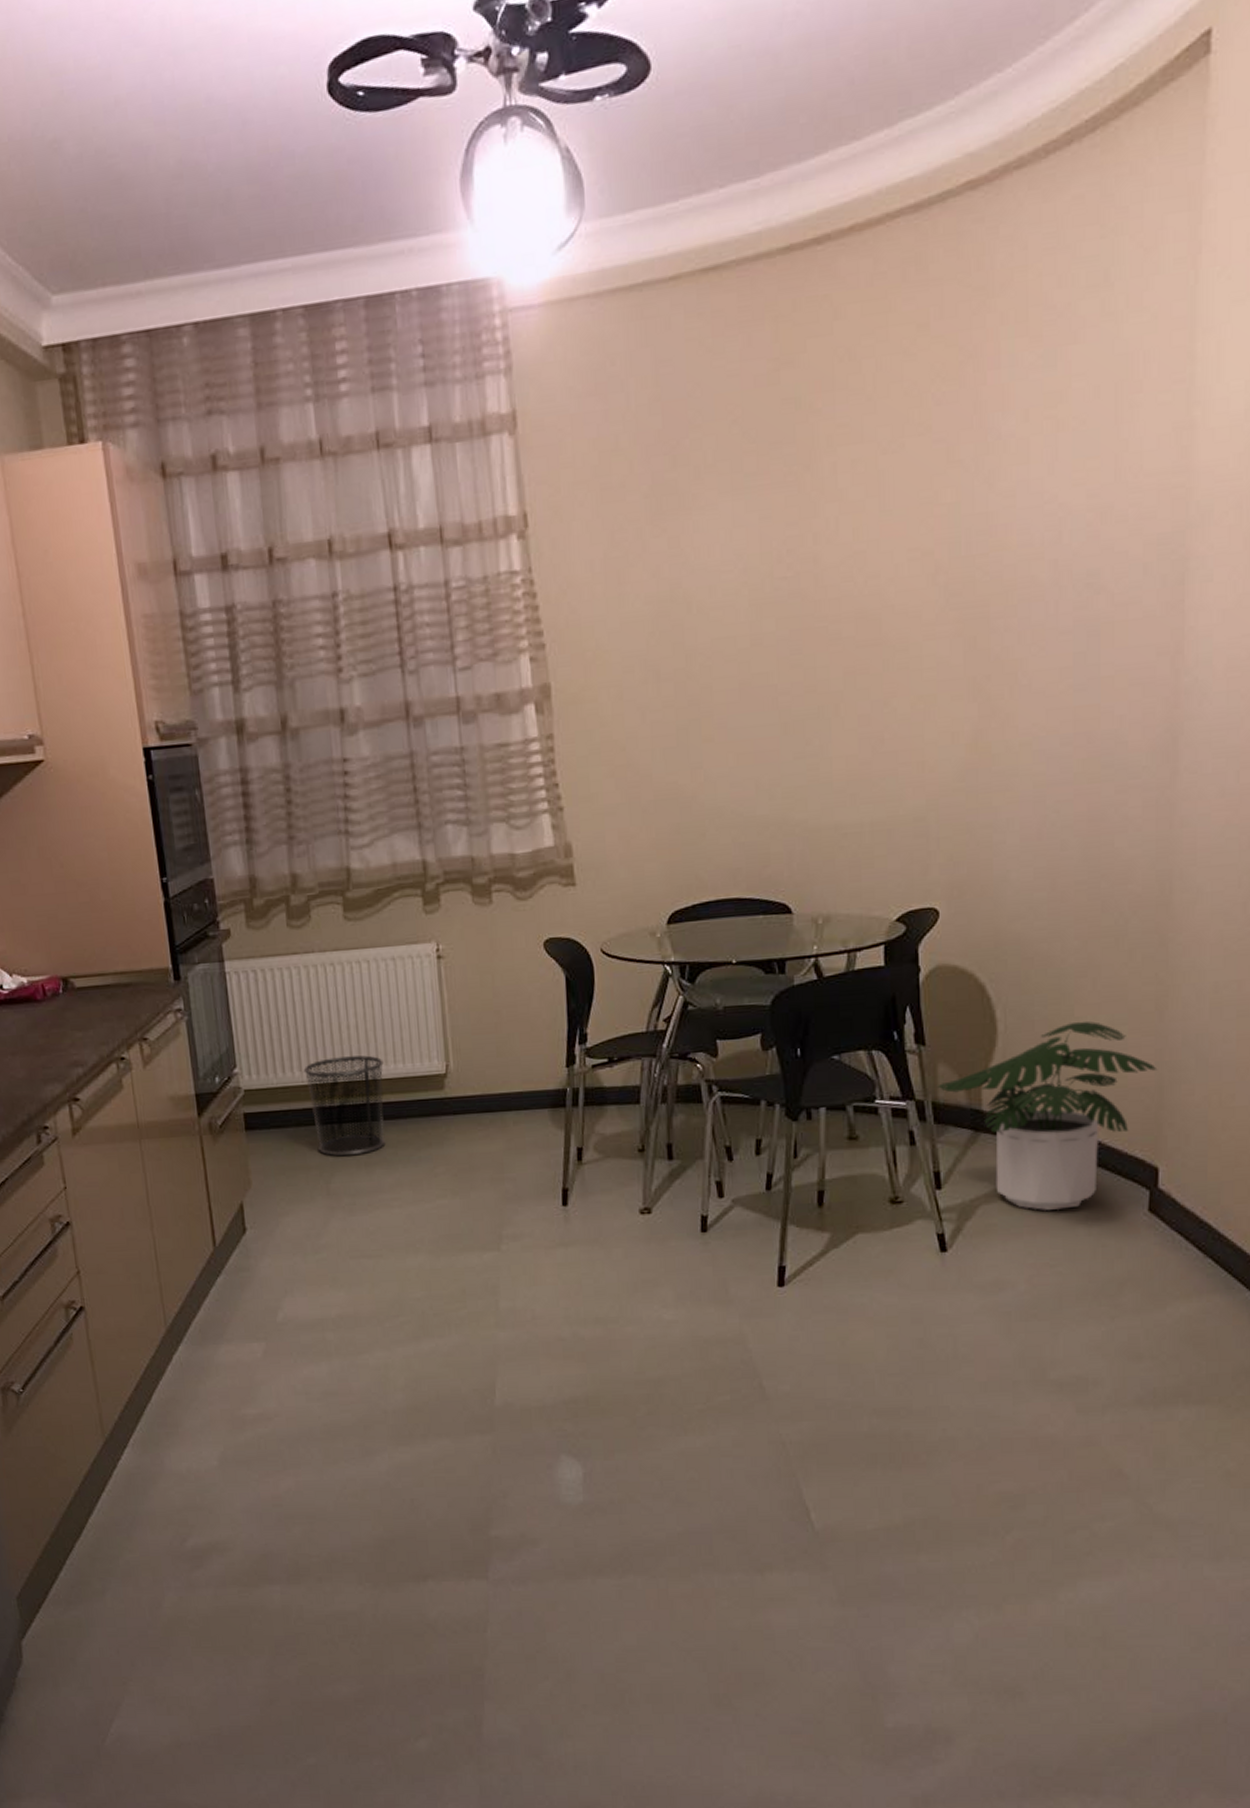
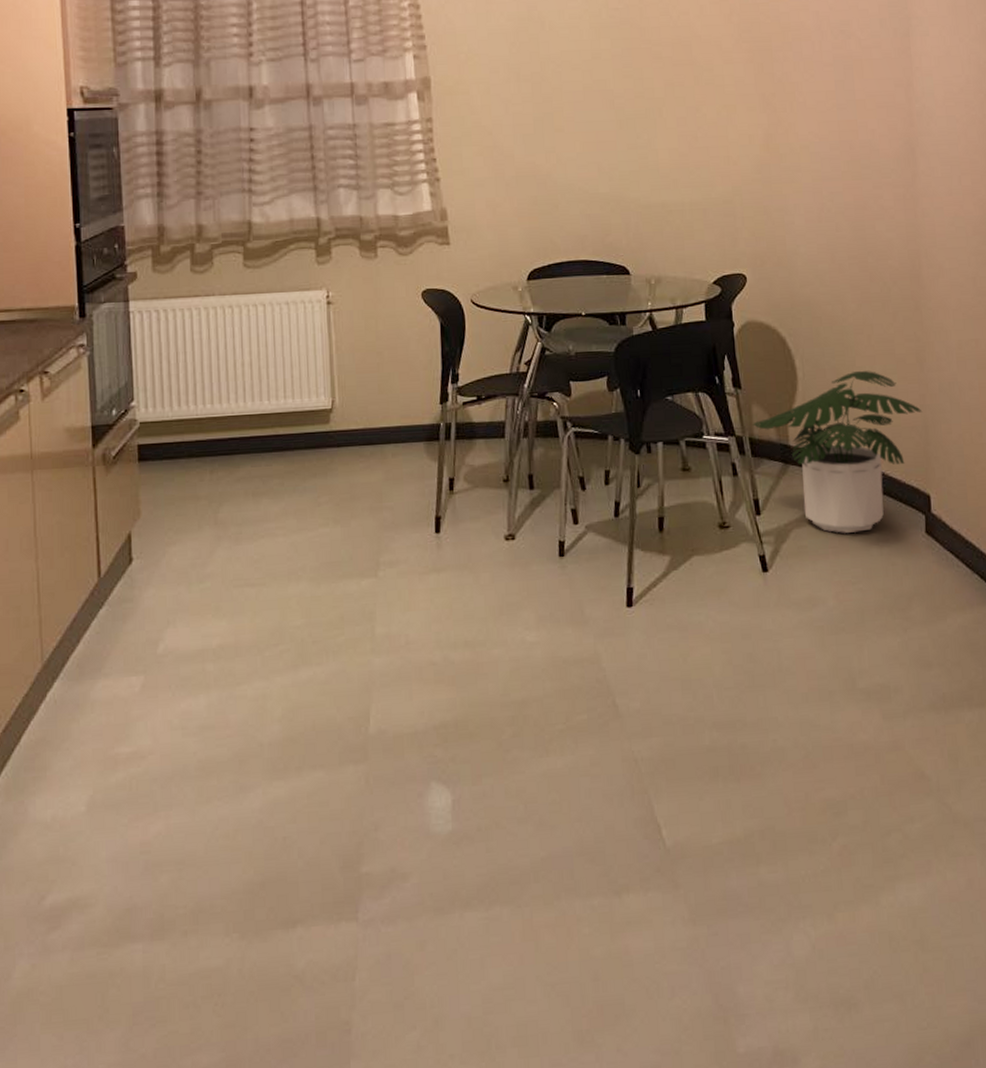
waste bin: present [303,1055,386,1156] -> none [198,391,274,487]

